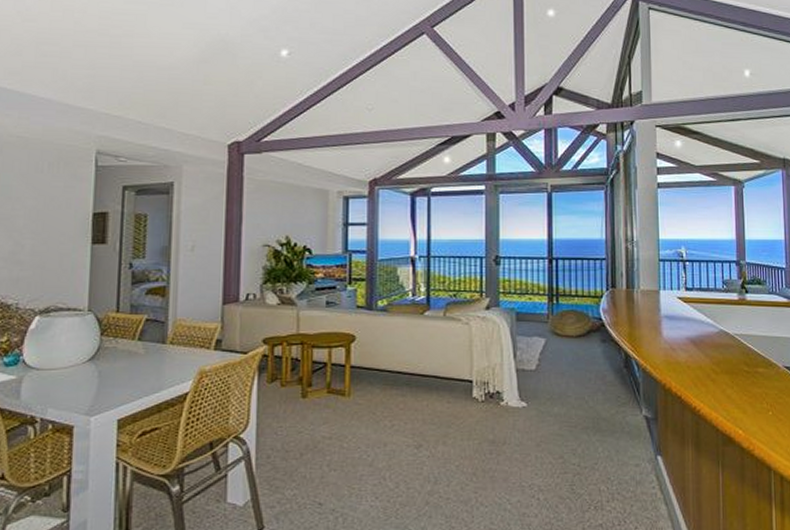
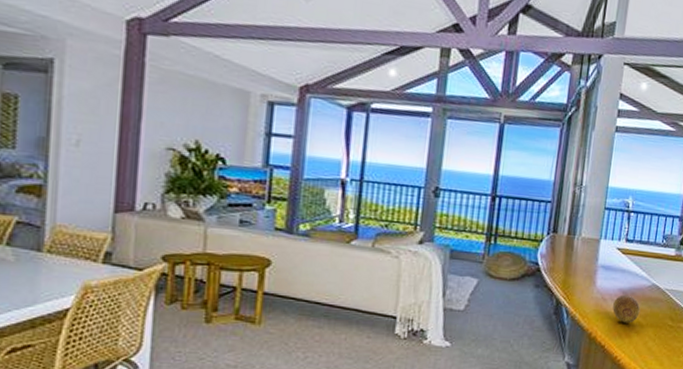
fruit: none [683,343,712,372] -> present [613,294,640,324]

